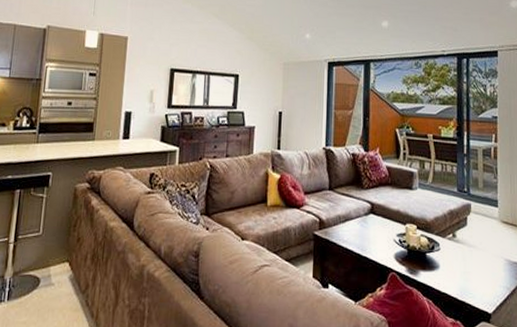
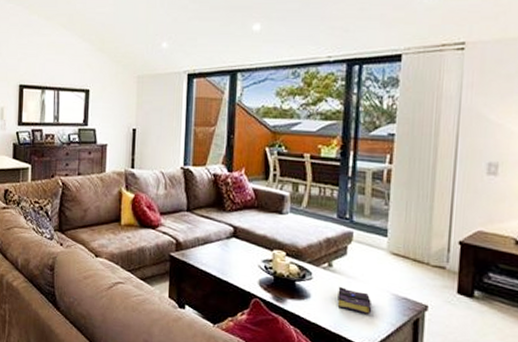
book: none [462,256,491,281] -> present [337,287,372,315]

